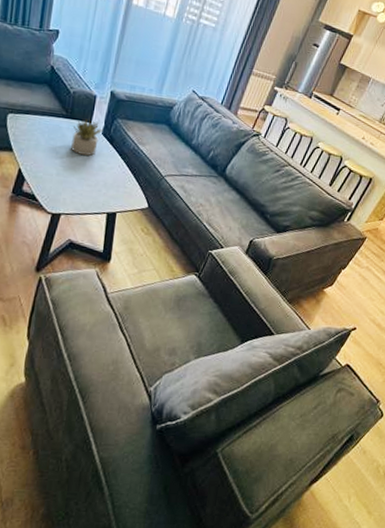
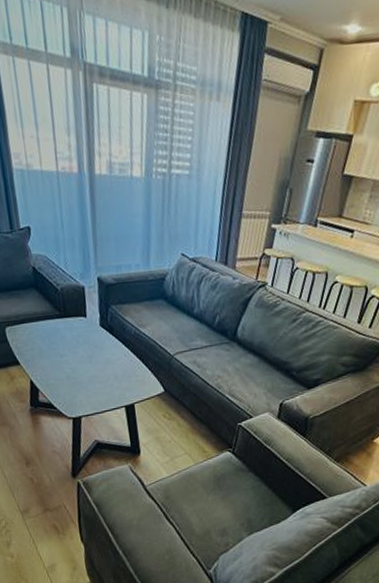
succulent plant: present [71,118,104,156] -> none [70,313,100,352]

